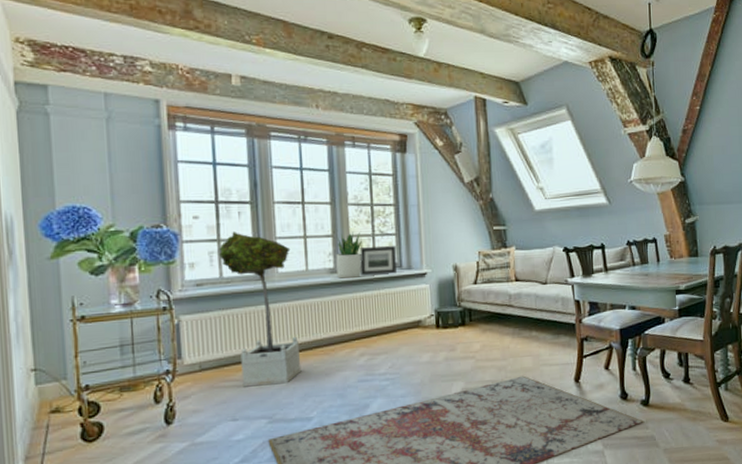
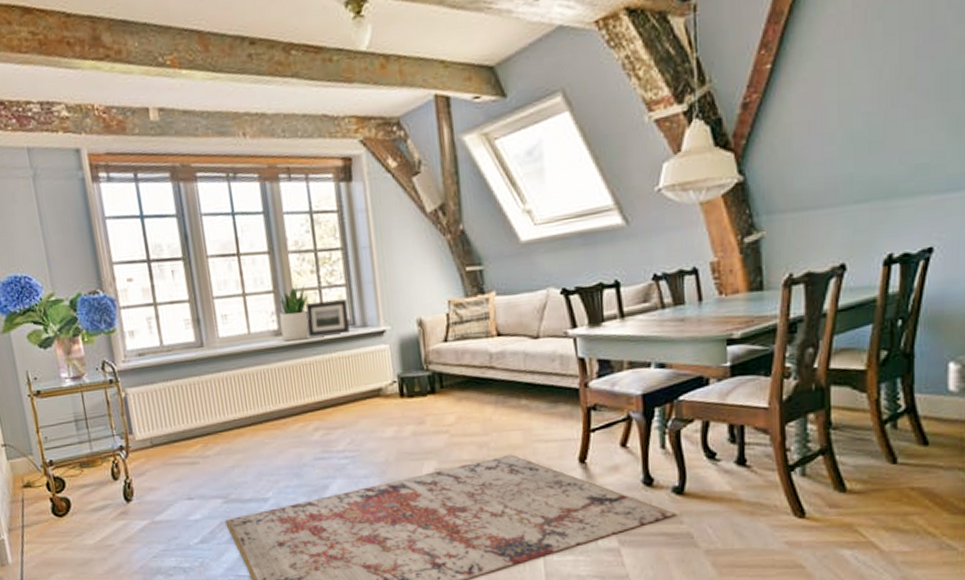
potted tree: present [219,232,302,387] -> none [156,293,253,465]

